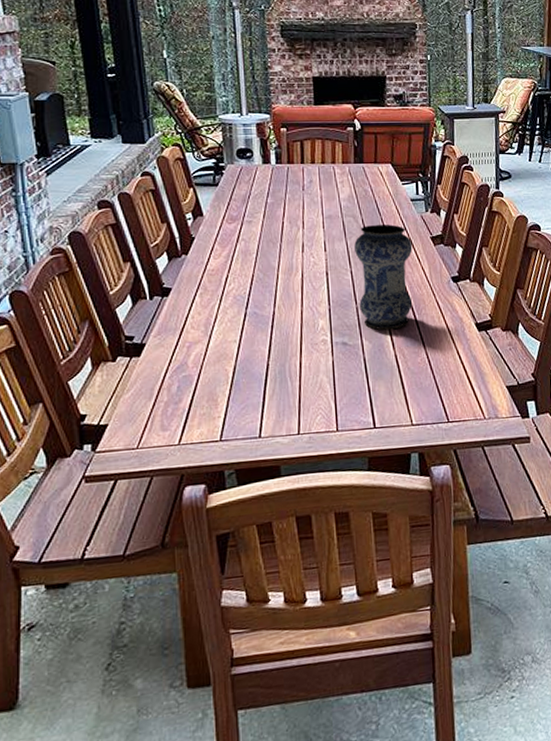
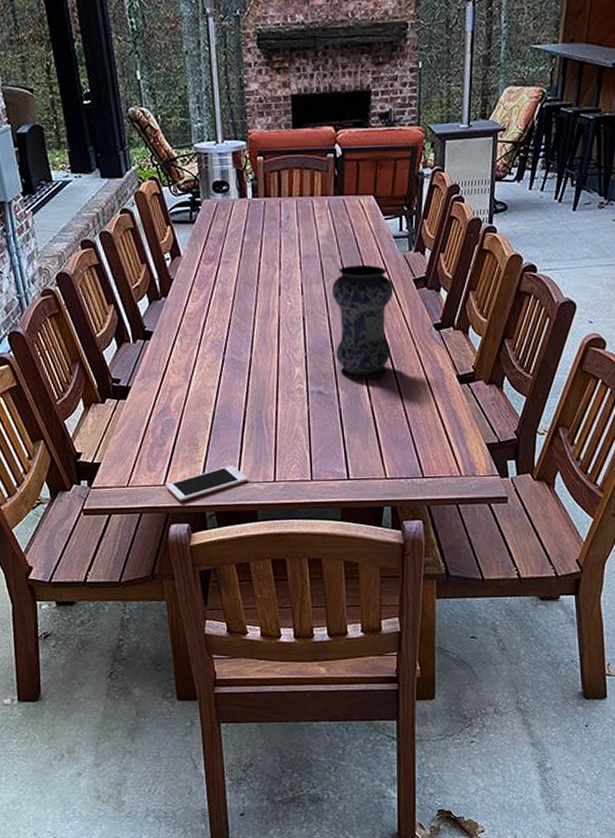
cell phone: none [180,420,270,461] -> present [165,465,247,501]

